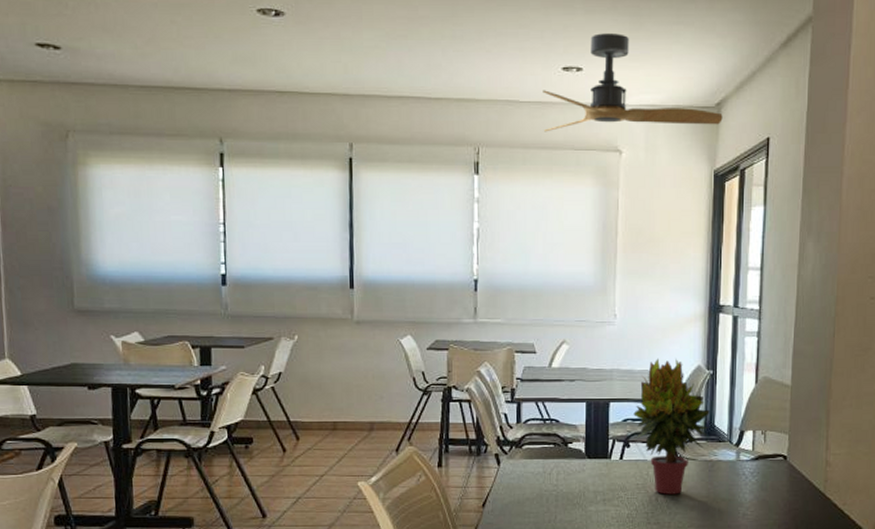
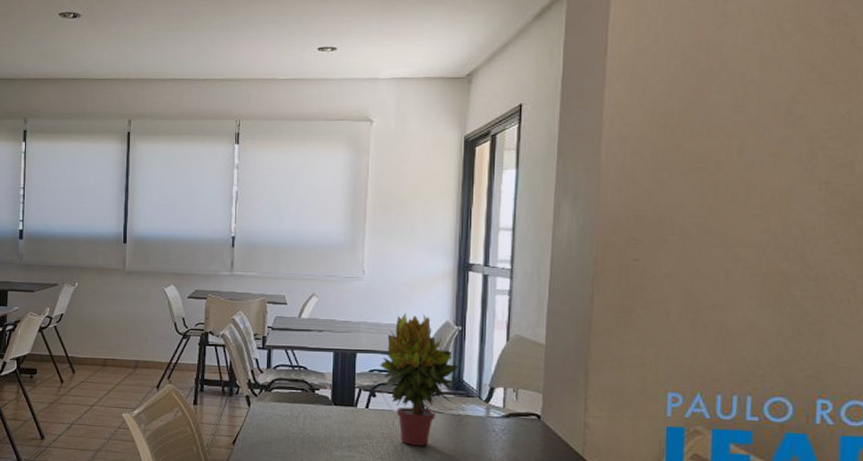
ceiling fan: present [543,33,723,132] -> none [299,15,474,106]

